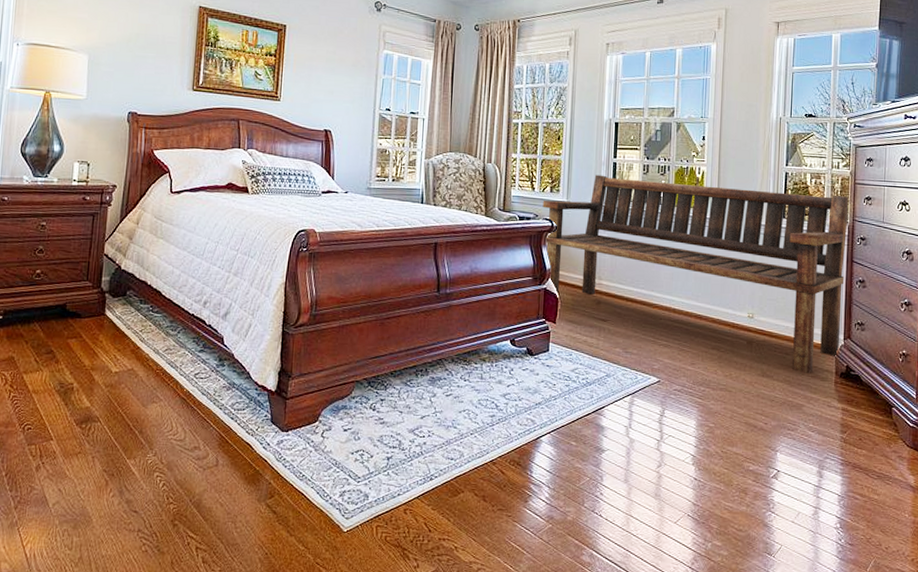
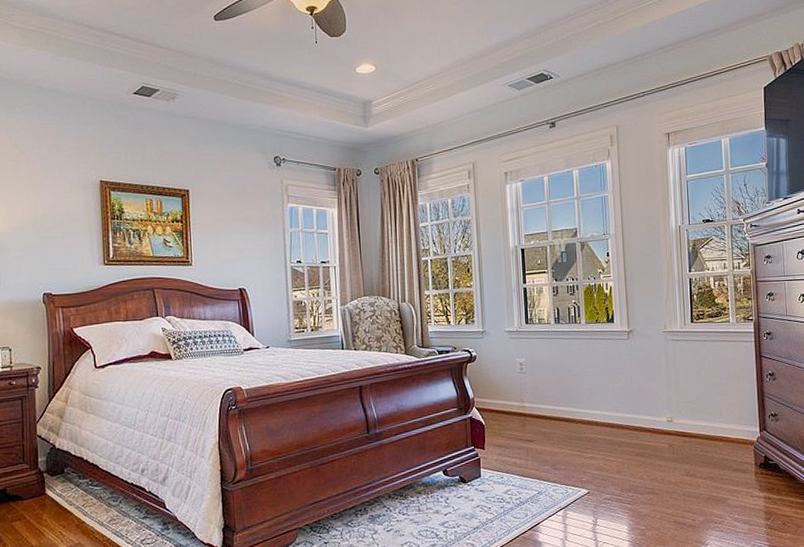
bench: present [542,175,850,373] -> none [459,294,756,468]

